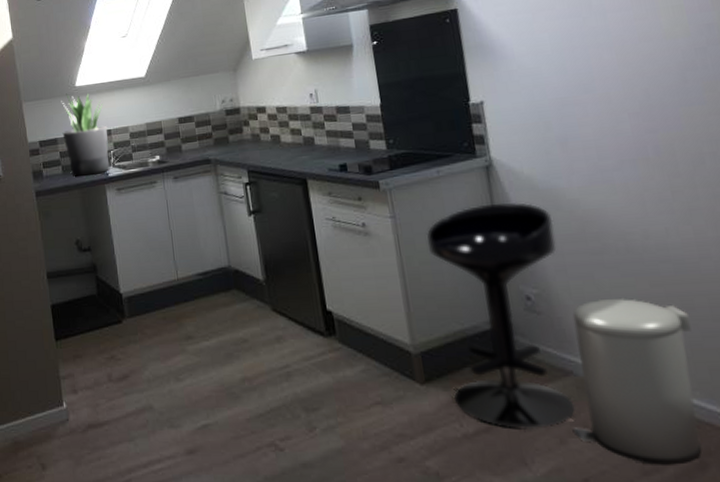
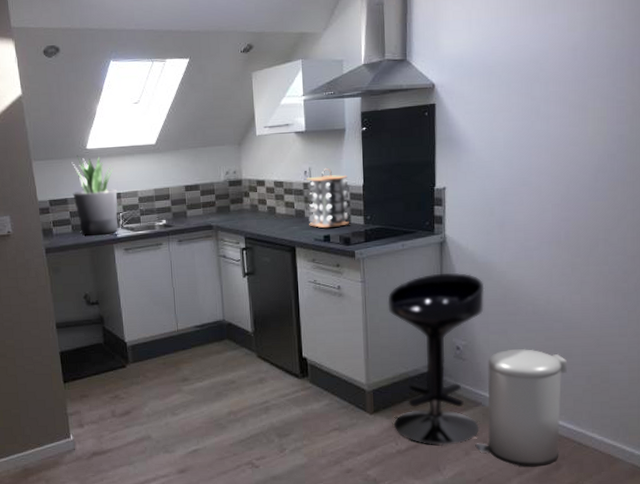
spice rack: none [313,88,368,157] -> present [307,167,349,229]

